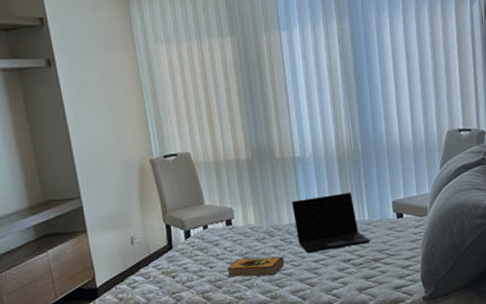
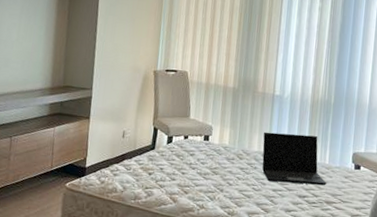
hardback book: present [227,256,285,277] -> none [196,171,247,194]

